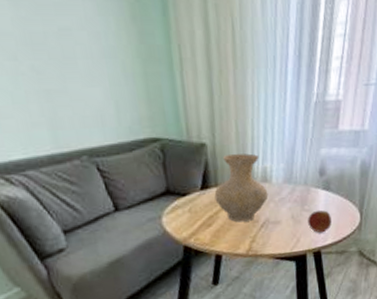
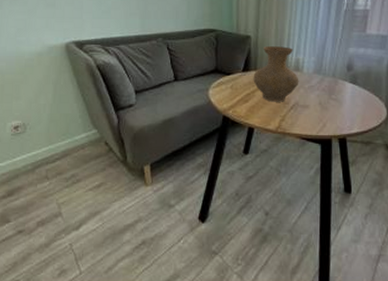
apple: present [308,210,332,233] -> none [334,100,357,122]

